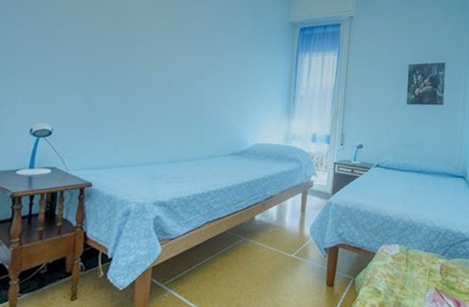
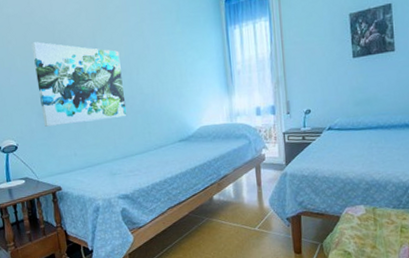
wall art: none [88,28,187,121] -> present [31,42,127,127]

